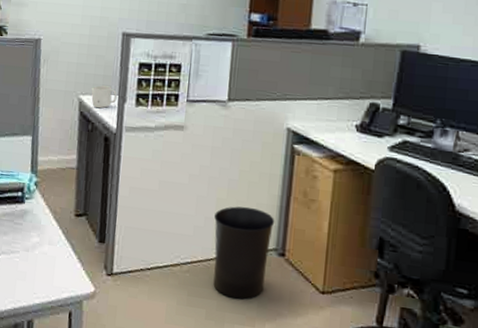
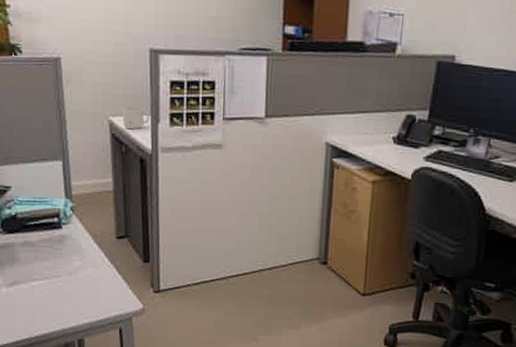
waste bin: present [213,206,275,300] -> none [257,220,317,306]

